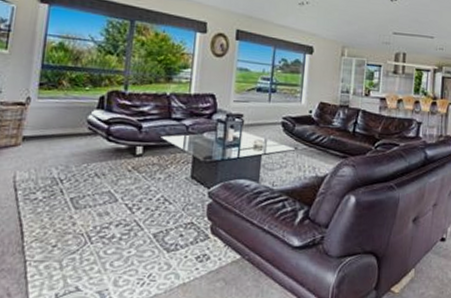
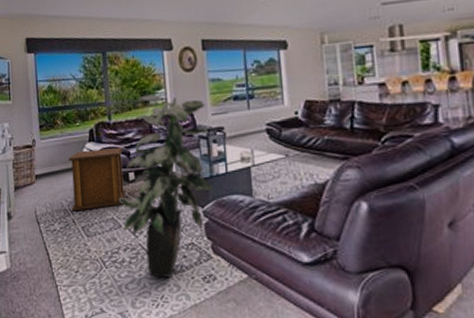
side table: none [62,117,134,181] -> present [68,148,126,212]
indoor plant: none [119,71,229,256] -> present [118,94,213,277]

